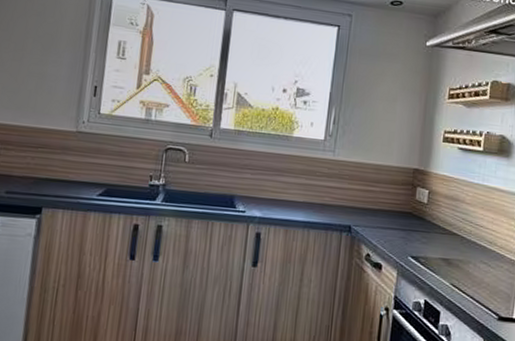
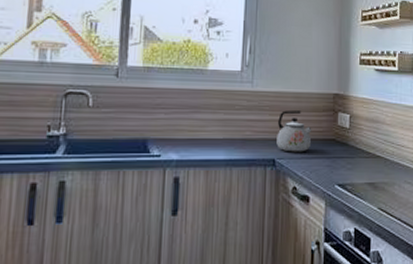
kettle: none [353,180,389,222] -> present [277,110,312,152]

